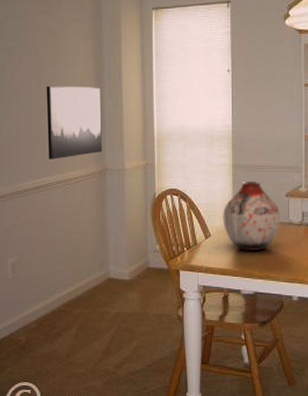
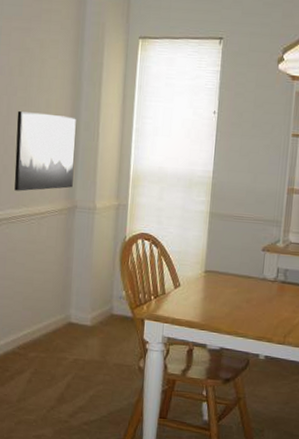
vase: present [223,181,281,251] -> none [194,231,255,305]

